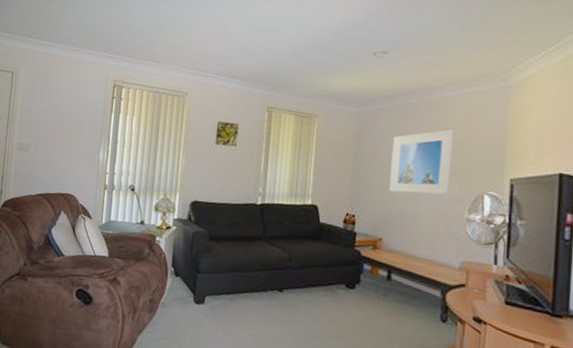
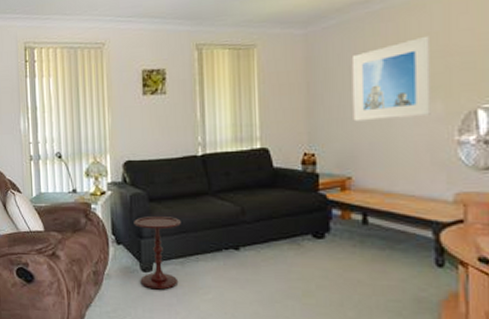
side table: none [192,253,235,322] -> present [134,217,181,290]

